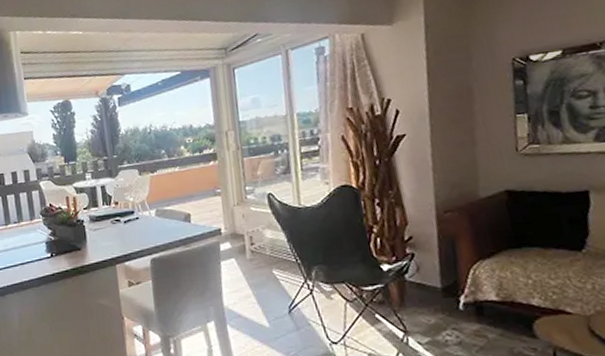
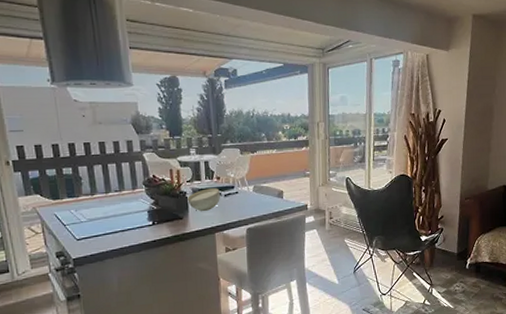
bowl: none [85,214,120,241] -> present [187,188,220,212]

